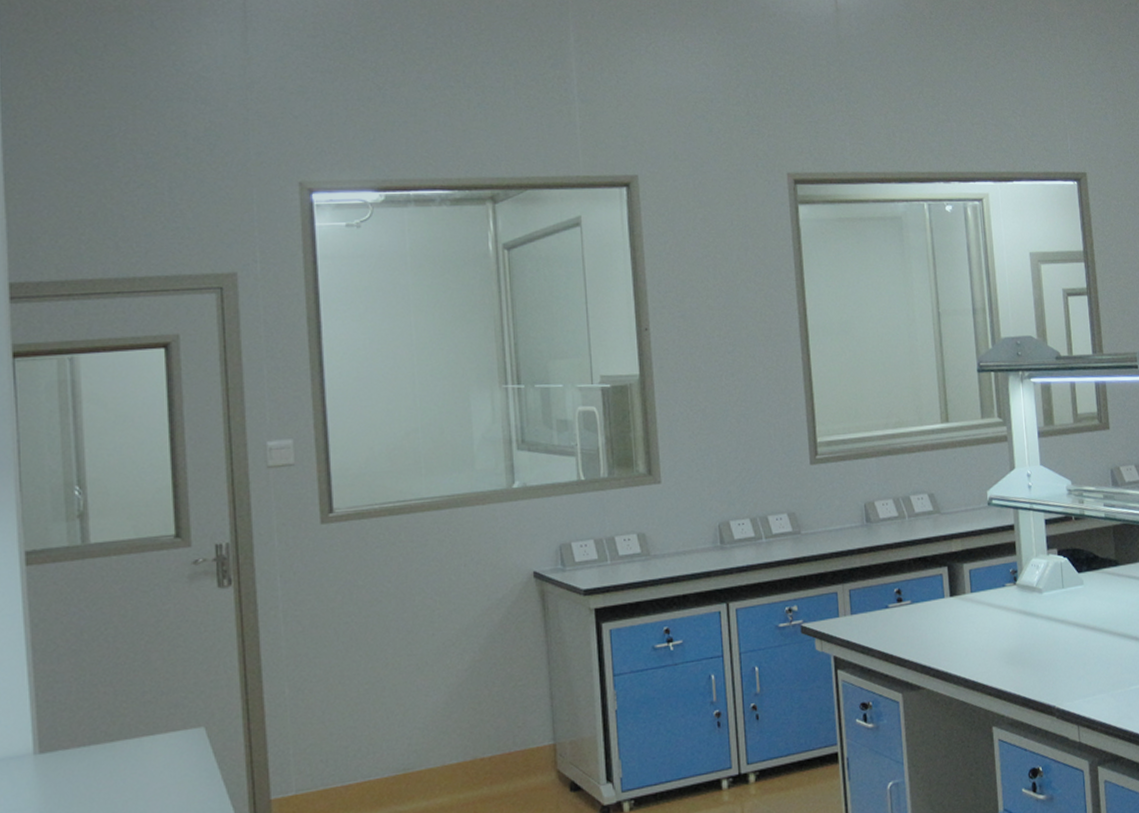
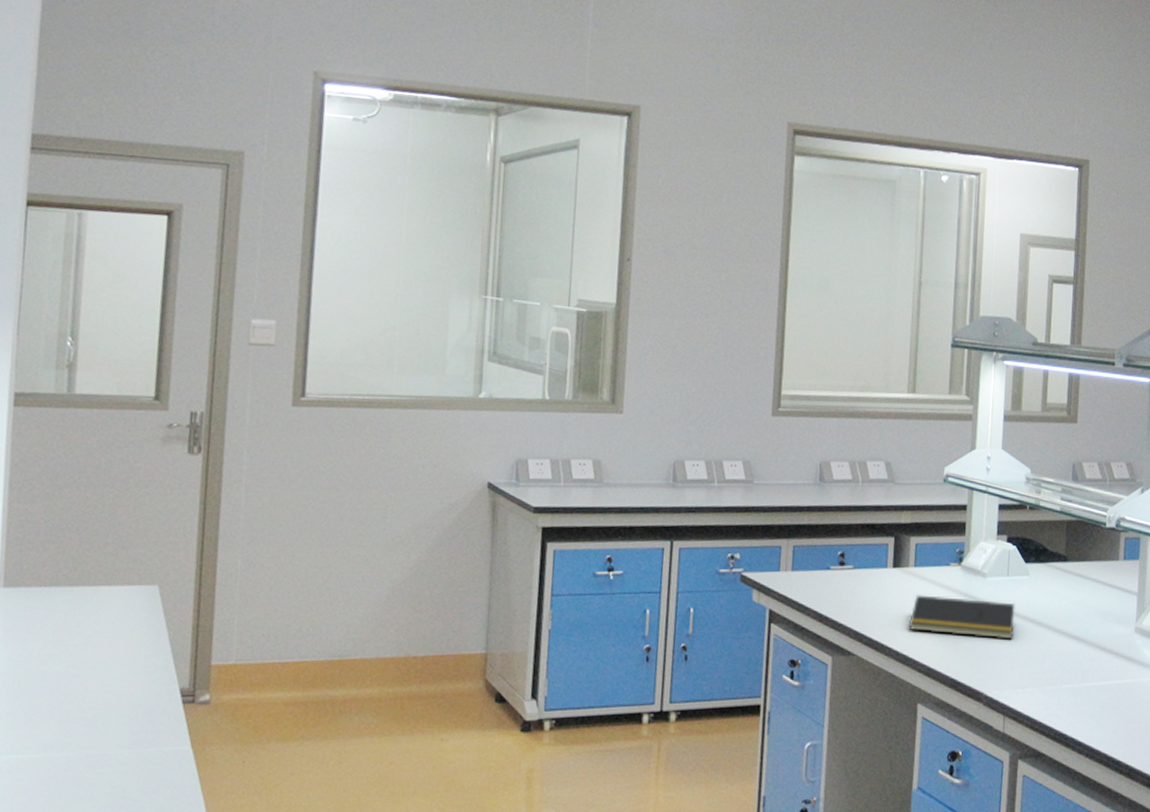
notepad: none [973,613,1077,656] -> present [909,594,1015,640]

